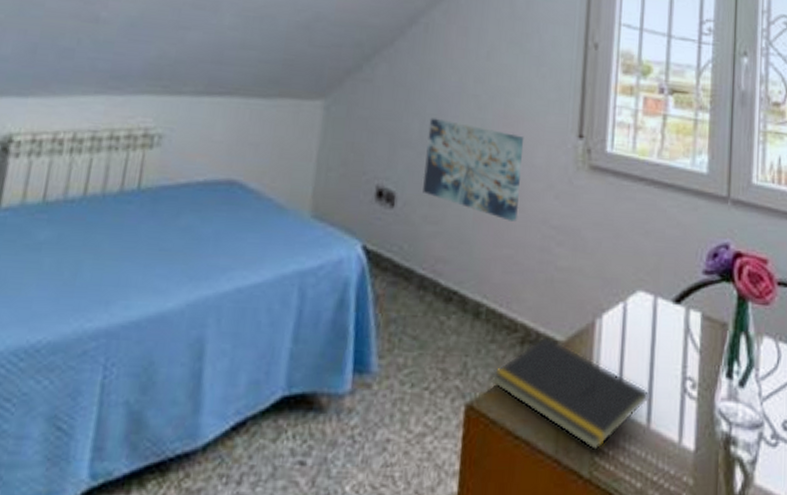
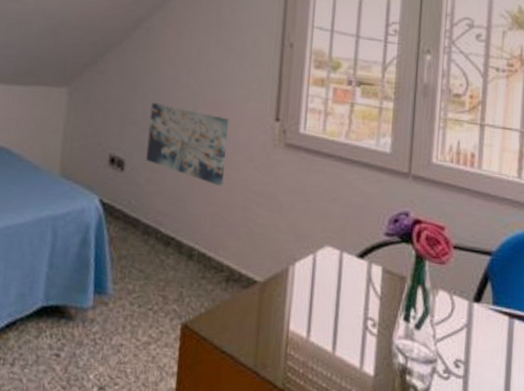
notepad: present [491,337,650,451] -> none [202,277,335,369]

